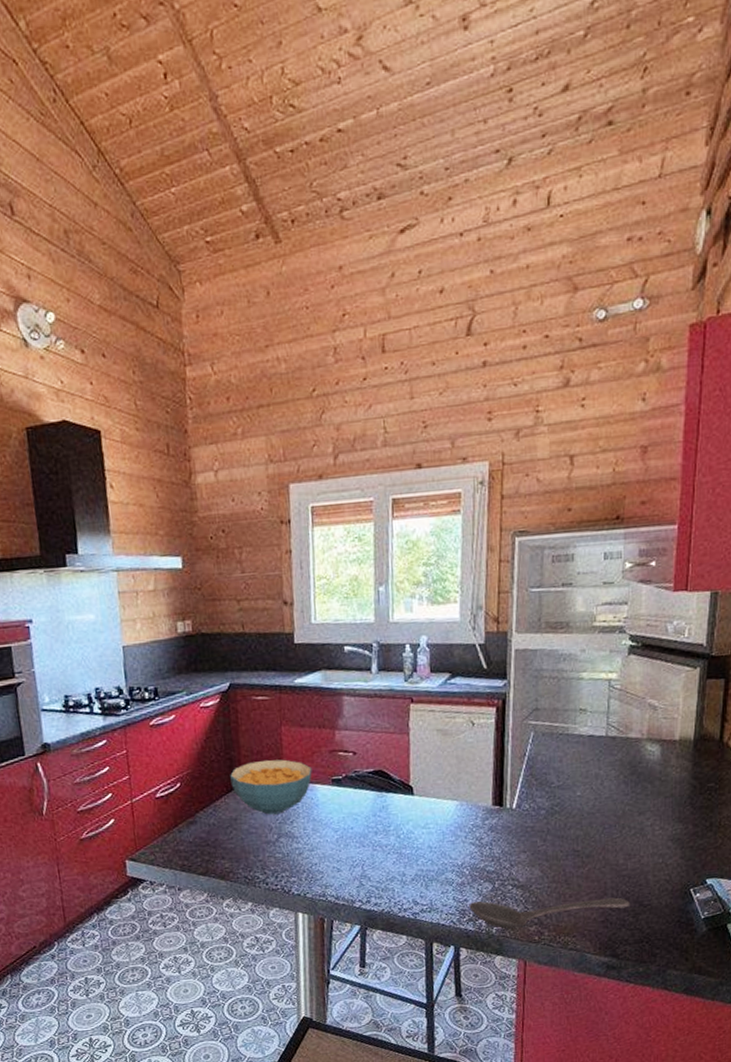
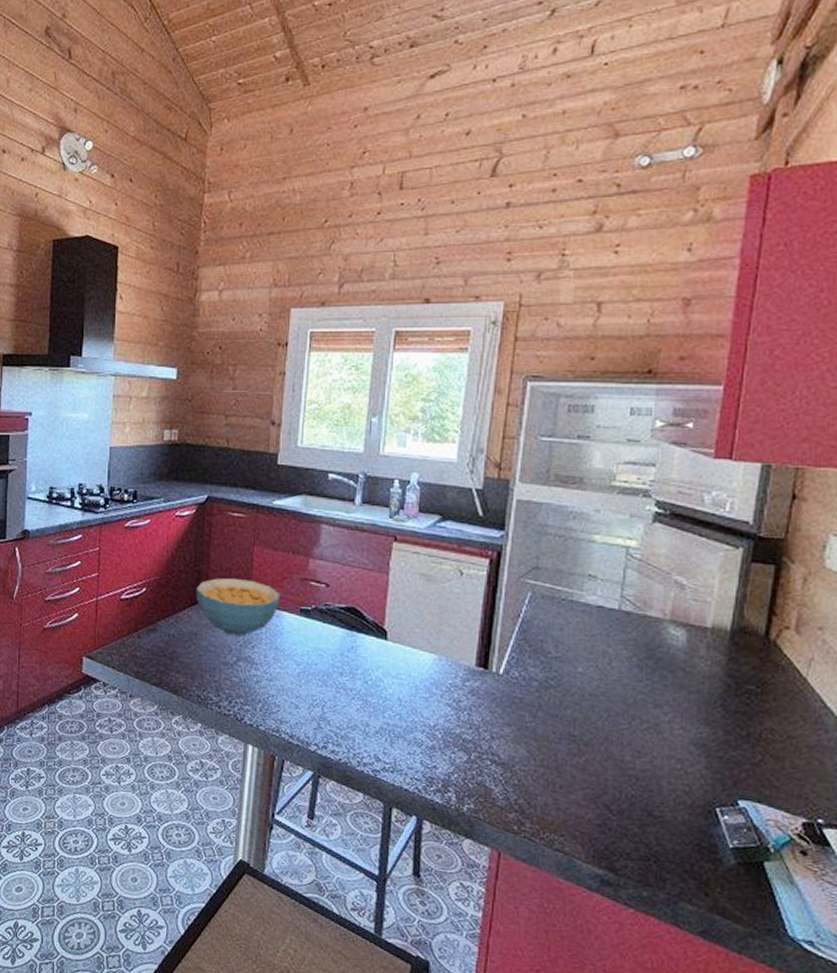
stirrer: present [469,897,630,929] -> none [438,771,636,815]

